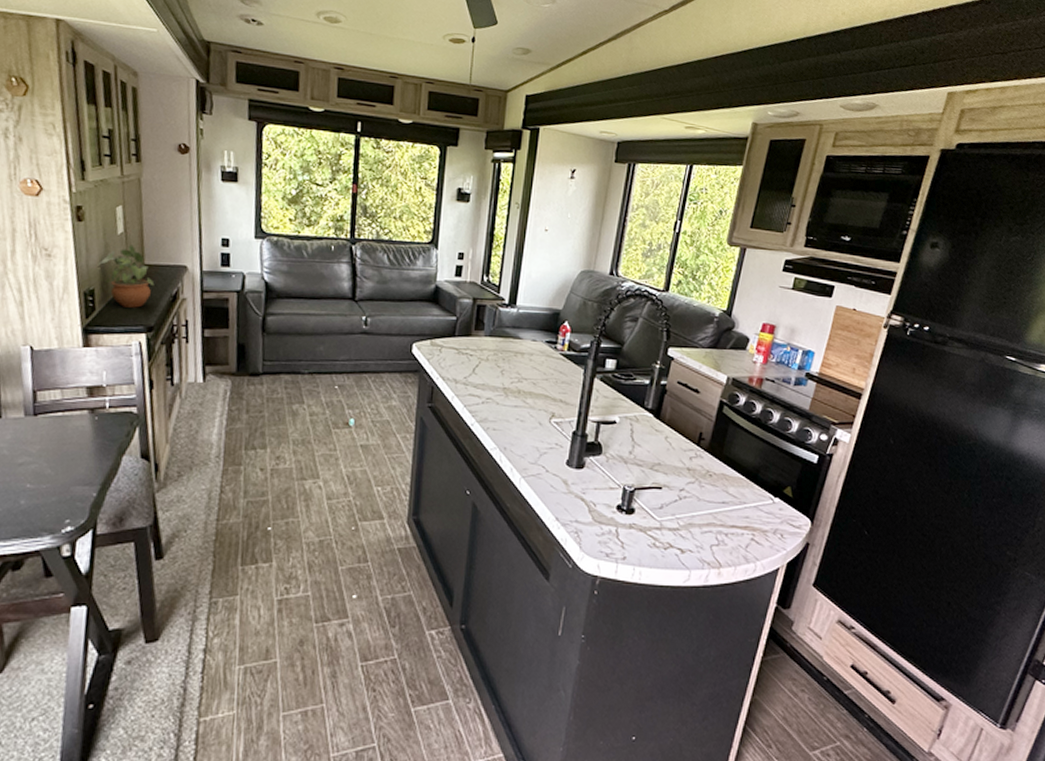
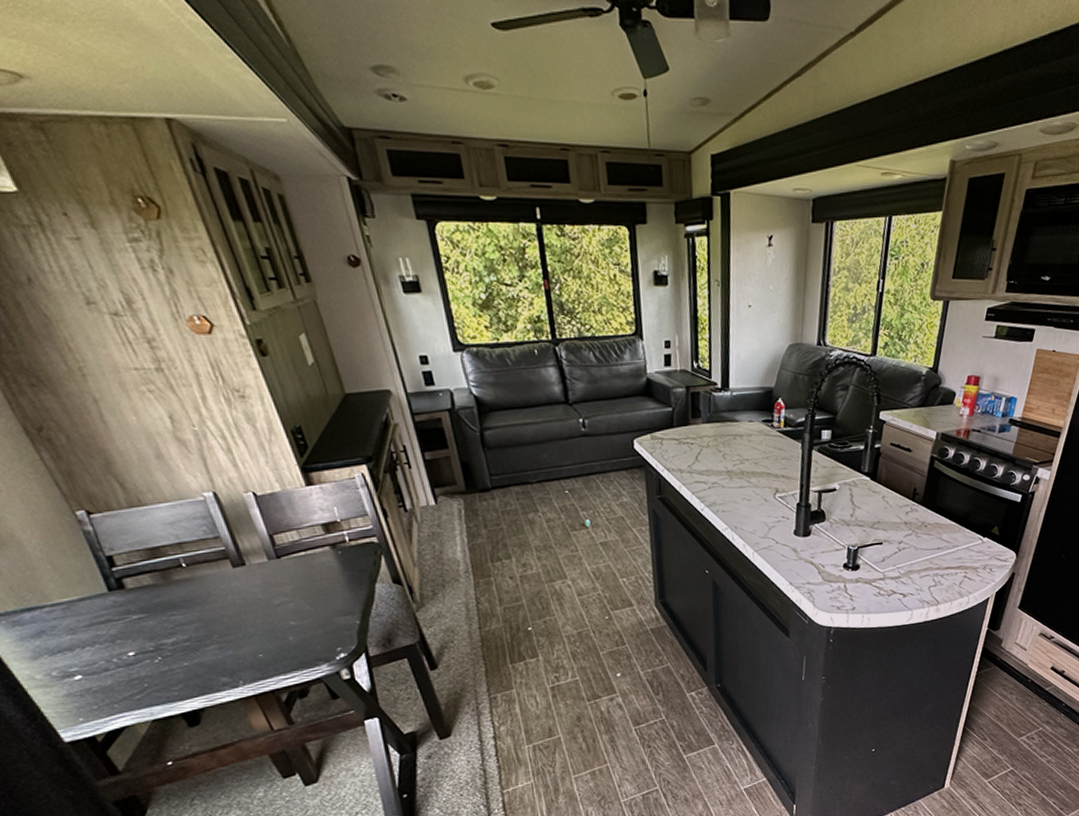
potted plant: present [97,245,155,308] -> none [297,374,362,441]

